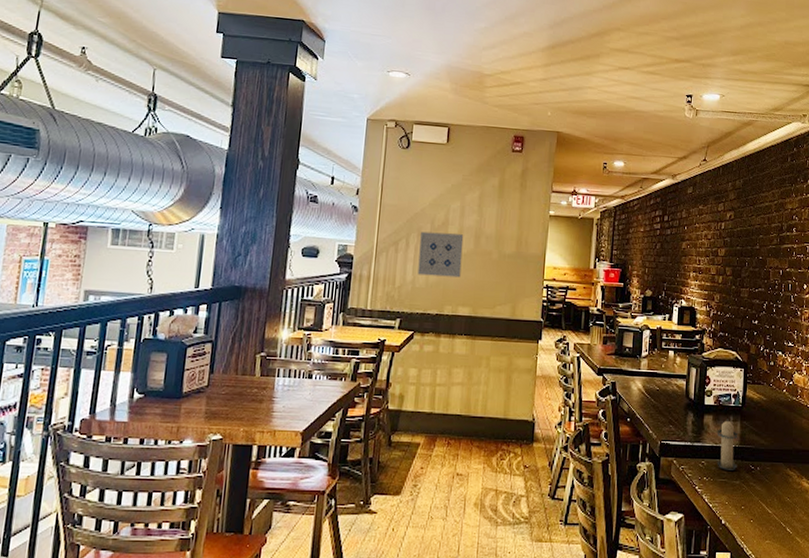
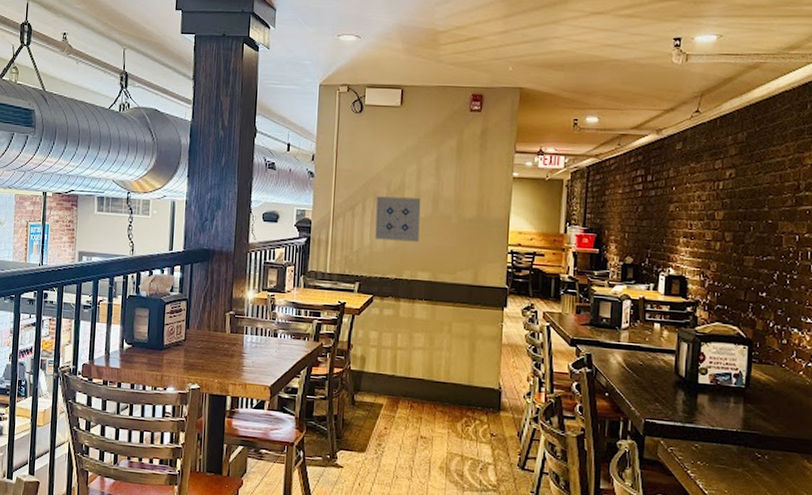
candle: present [717,419,738,470] -> none [713,400,741,457]

